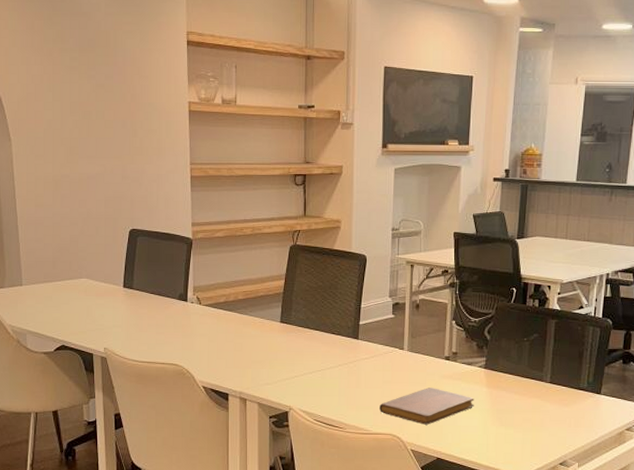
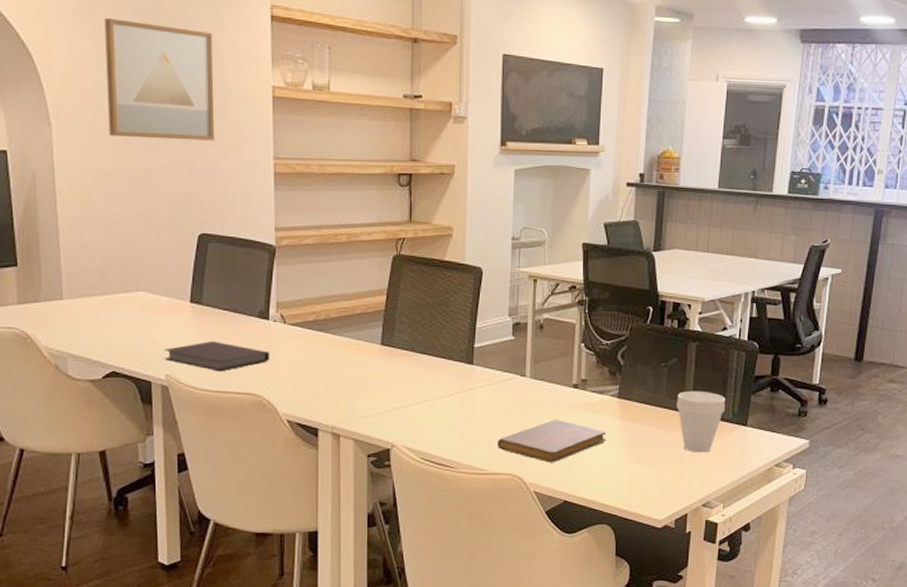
wall art: none [52,49,142,150] -> present [105,18,215,141]
notebook: none [103,319,188,345] -> present [164,340,270,372]
cup: none [537,362,582,418] -> present [677,390,726,453]

